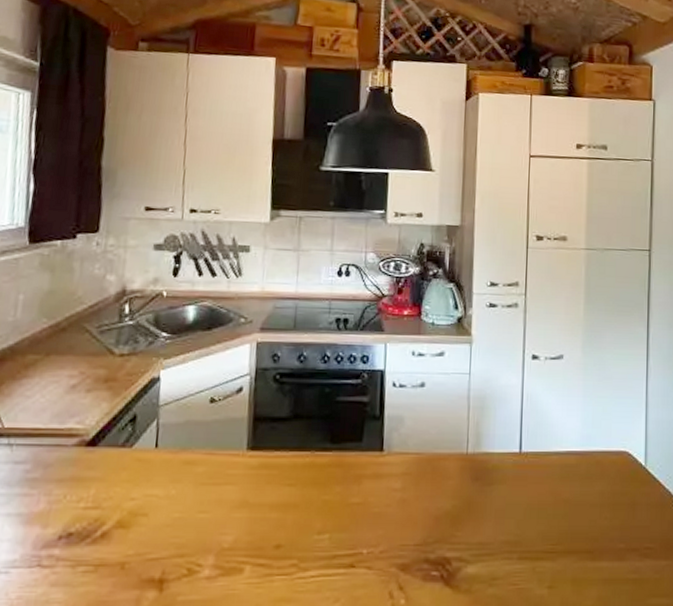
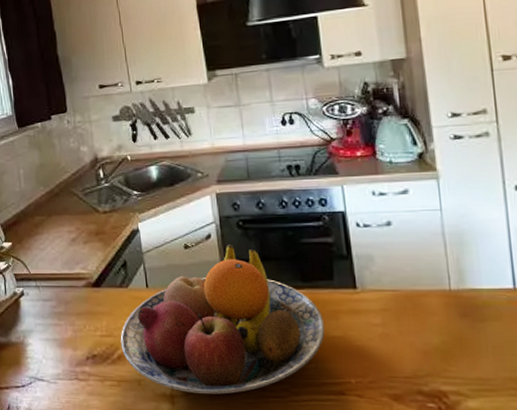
fruit bowl: none [108,398,347,575] -> present [120,243,325,394]

